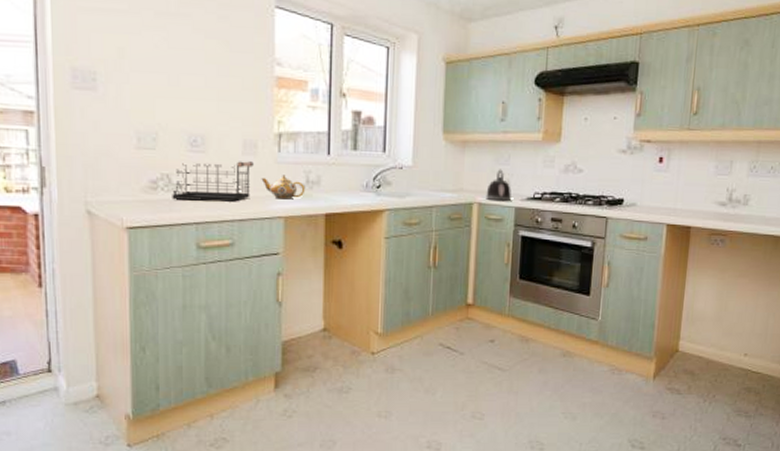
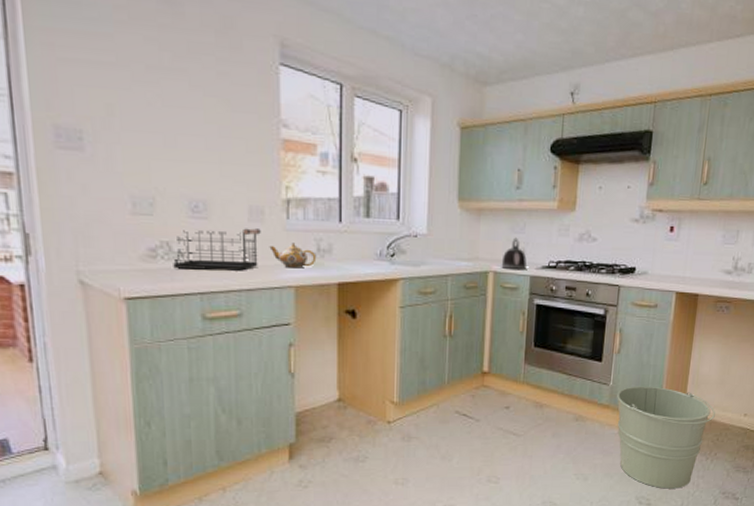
bucket: none [606,321,713,432] -> present [617,386,716,489]

